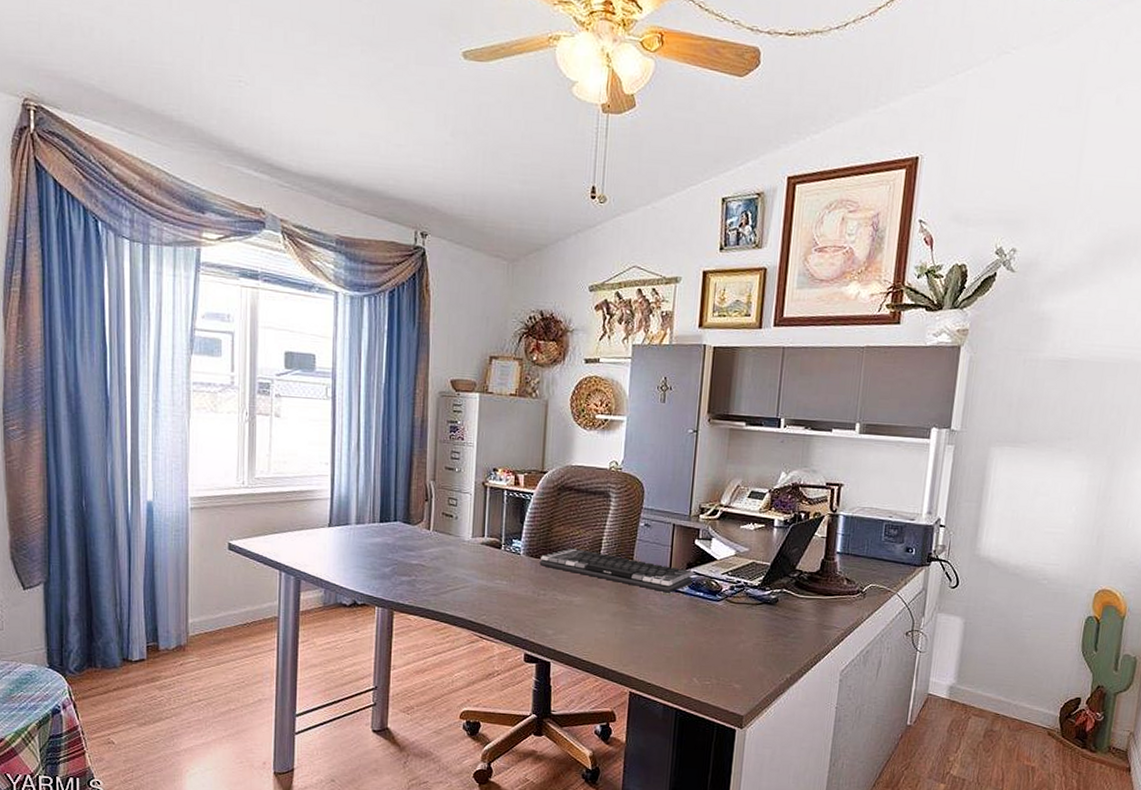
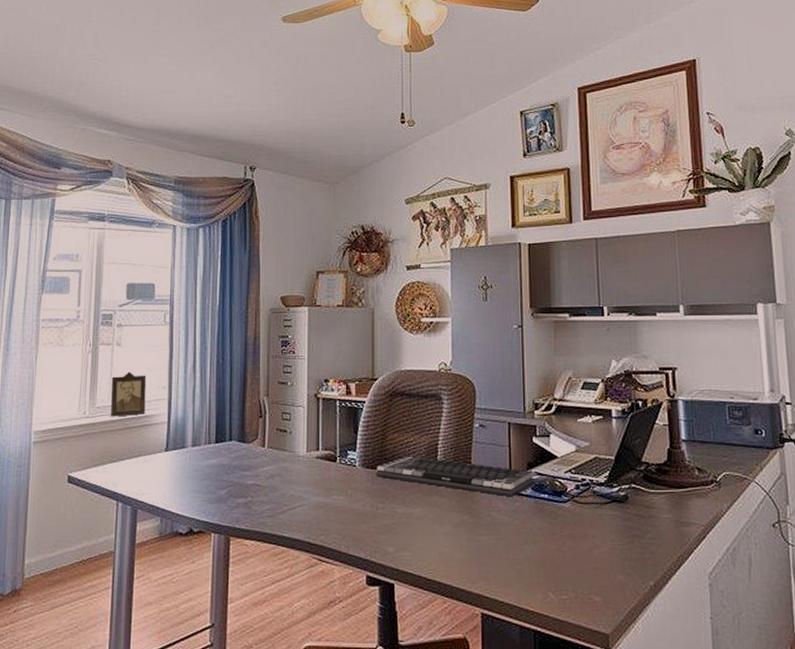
photo frame: none [270,444,308,490] -> present [111,371,147,417]

